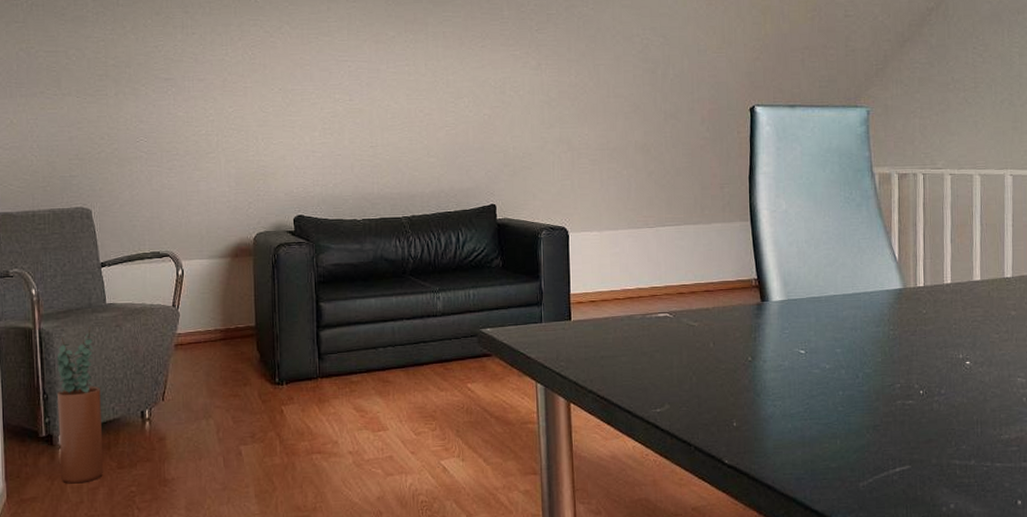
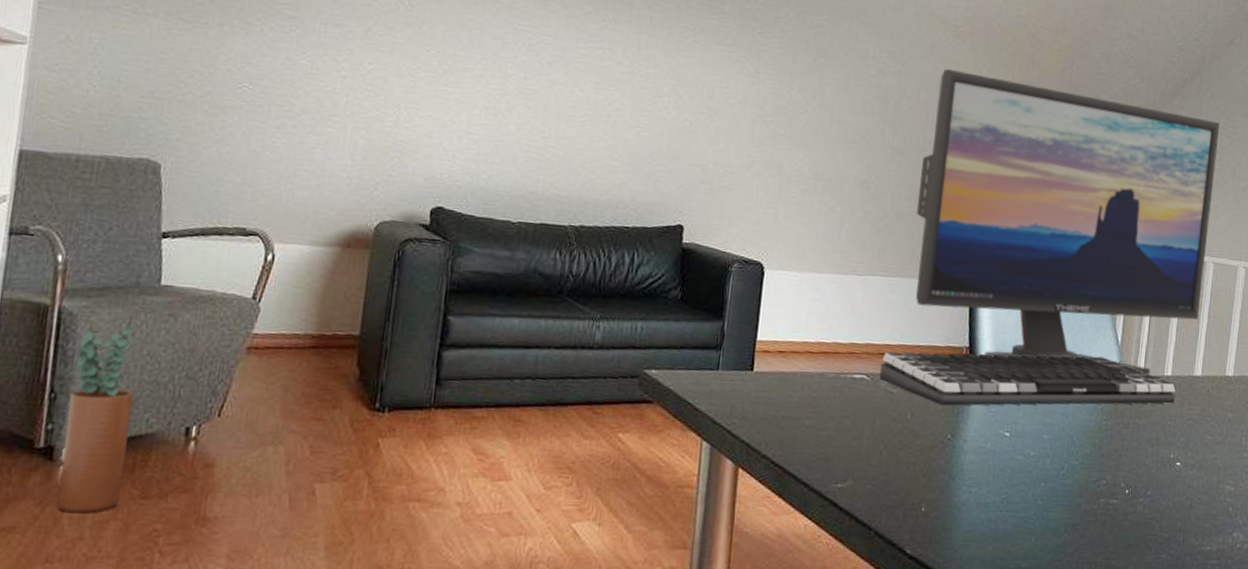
computer keyboard: none [680,273,957,333] -> present [879,351,1176,406]
computer monitor: none [693,35,972,286] -> present [915,69,1220,376]

